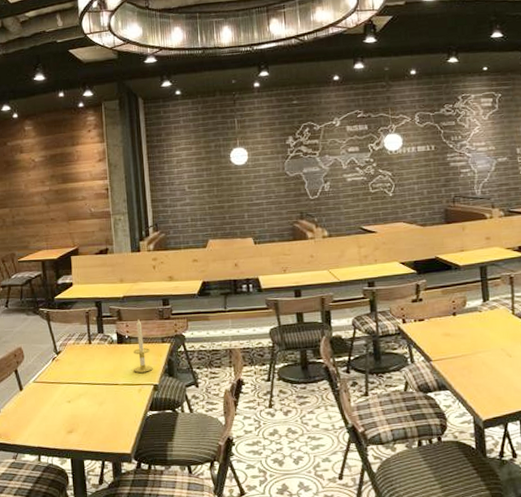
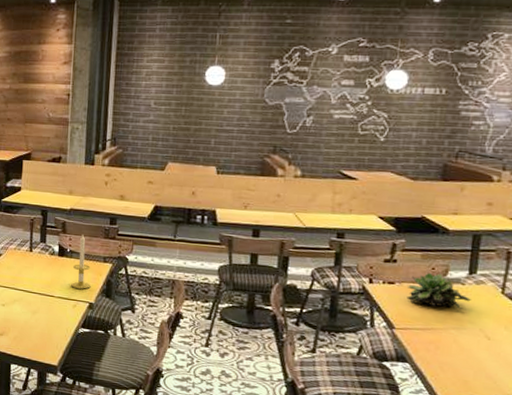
succulent plant: none [436,305,489,336] -> present [406,272,471,310]

